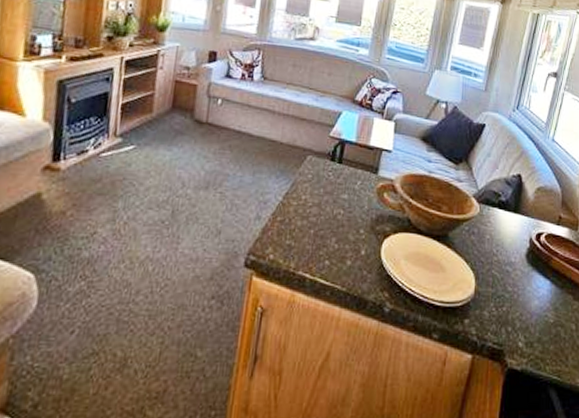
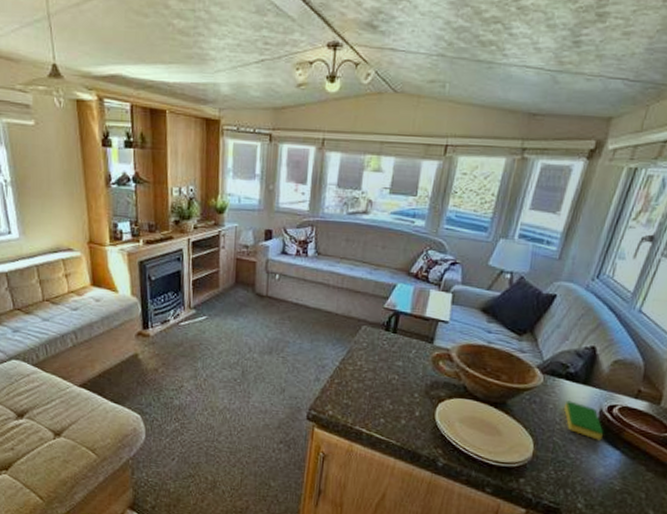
dish sponge: none [500,230,535,271] -> present [564,400,604,441]

